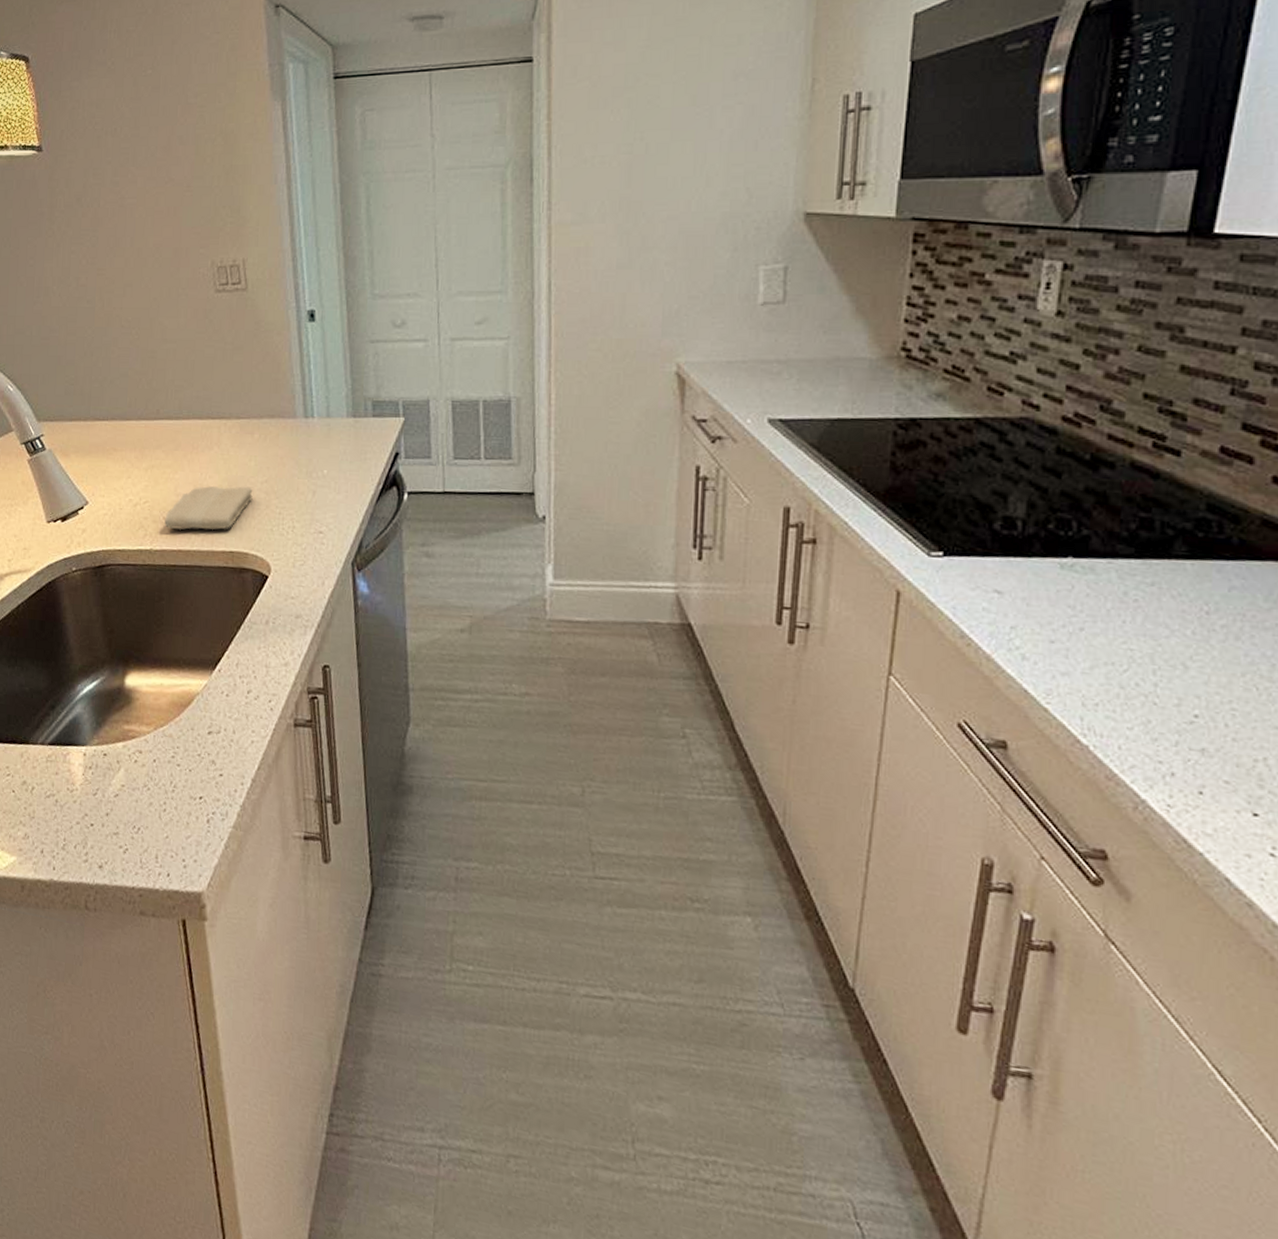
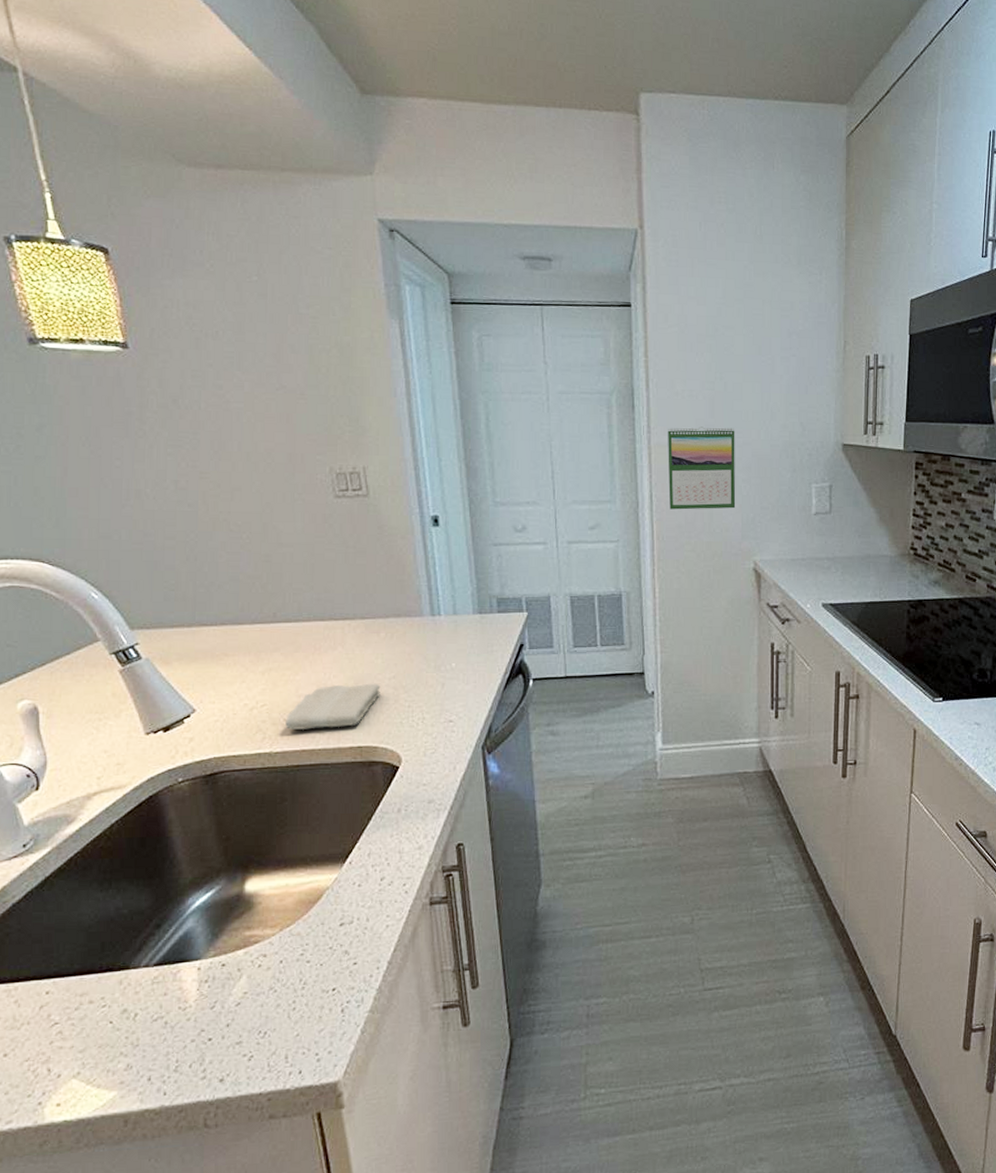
calendar: none [571,199,658,301] -> present [668,427,736,510]

